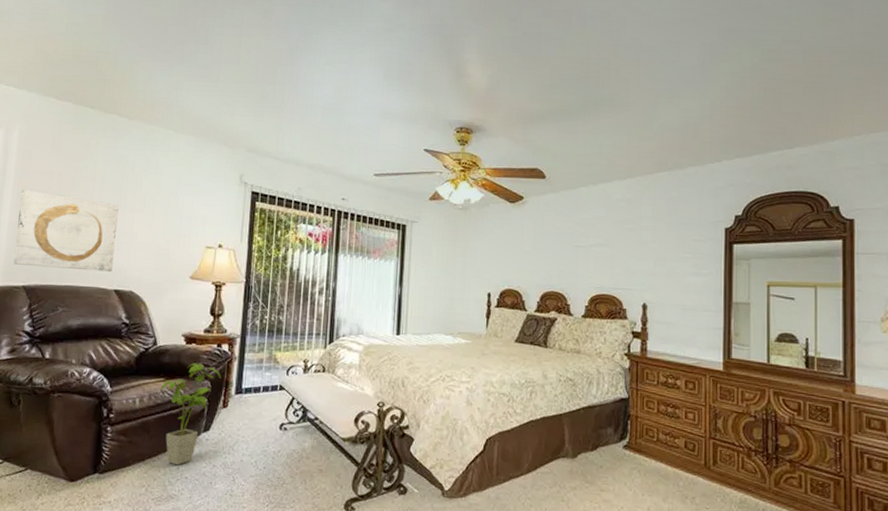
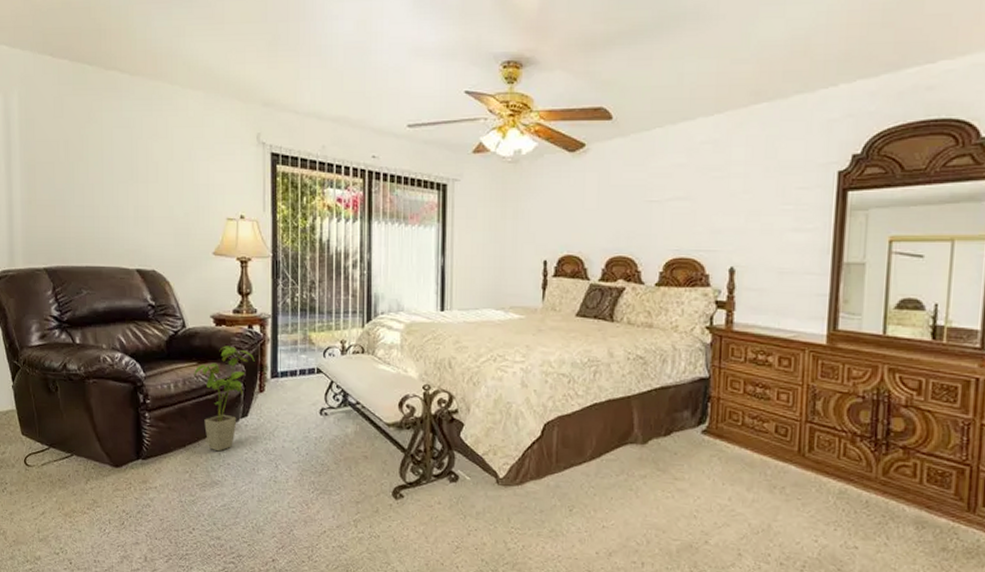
wall art: present [13,190,119,272] -> none [30,163,132,250]

